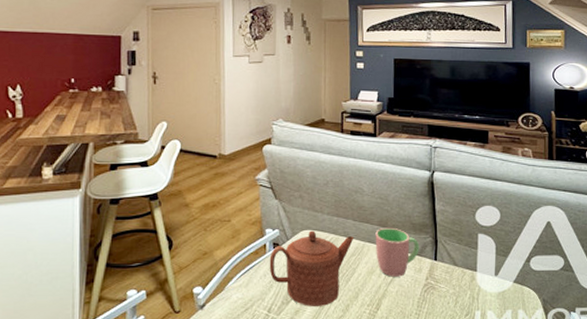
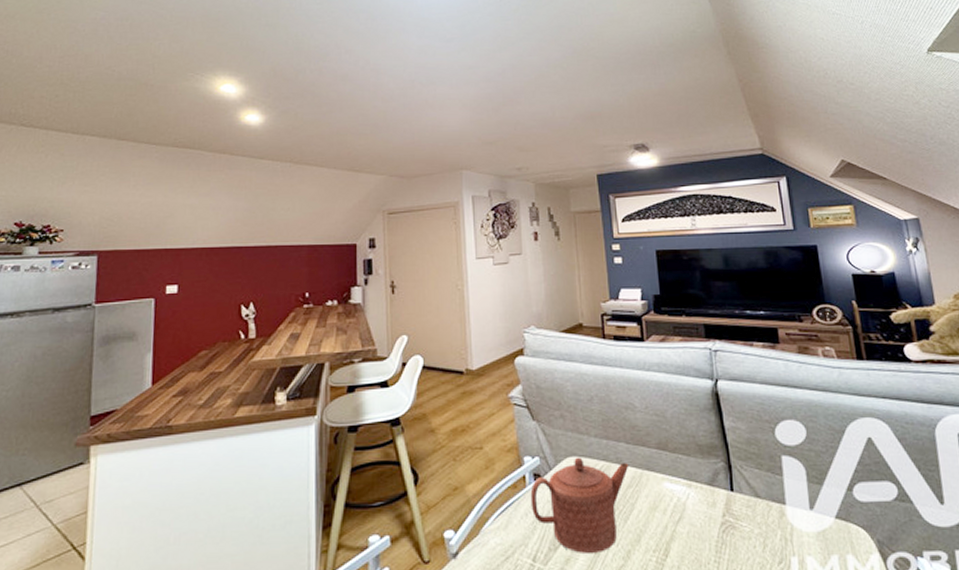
cup: present [375,227,420,277] -> none [654,450,710,514]

